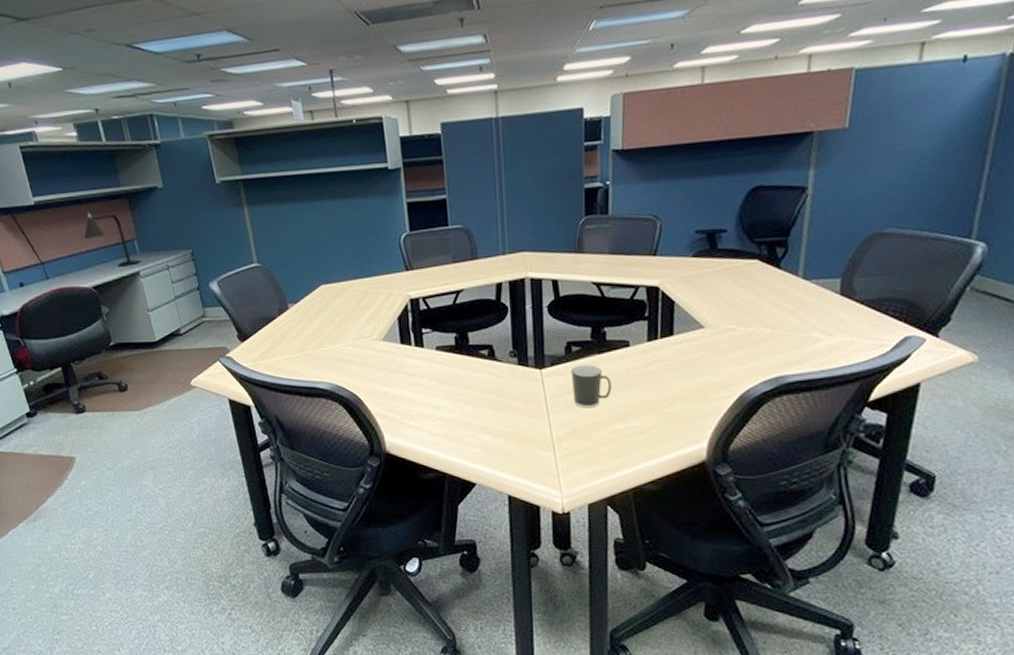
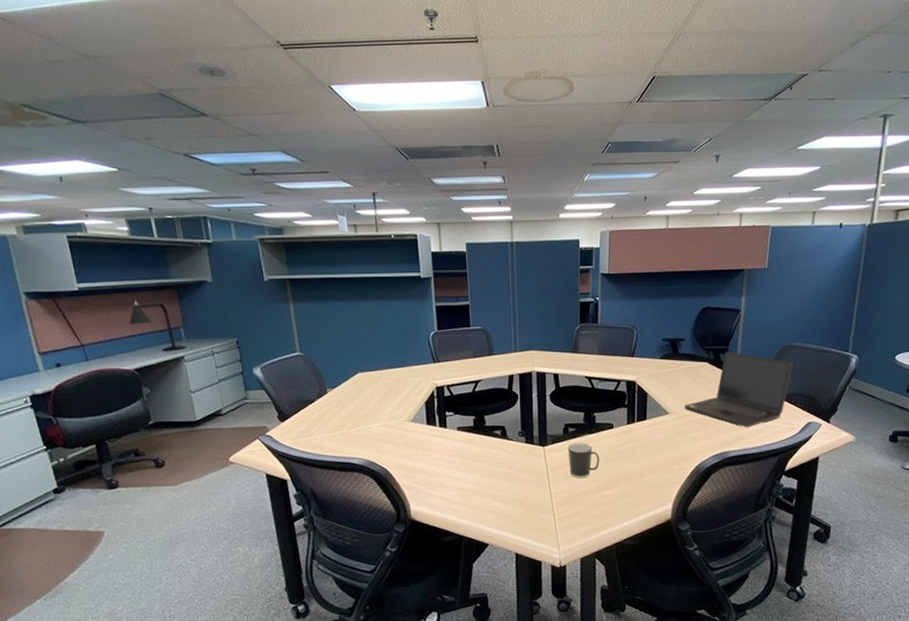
laptop: none [726,244,885,345] -> present [685,352,794,428]

